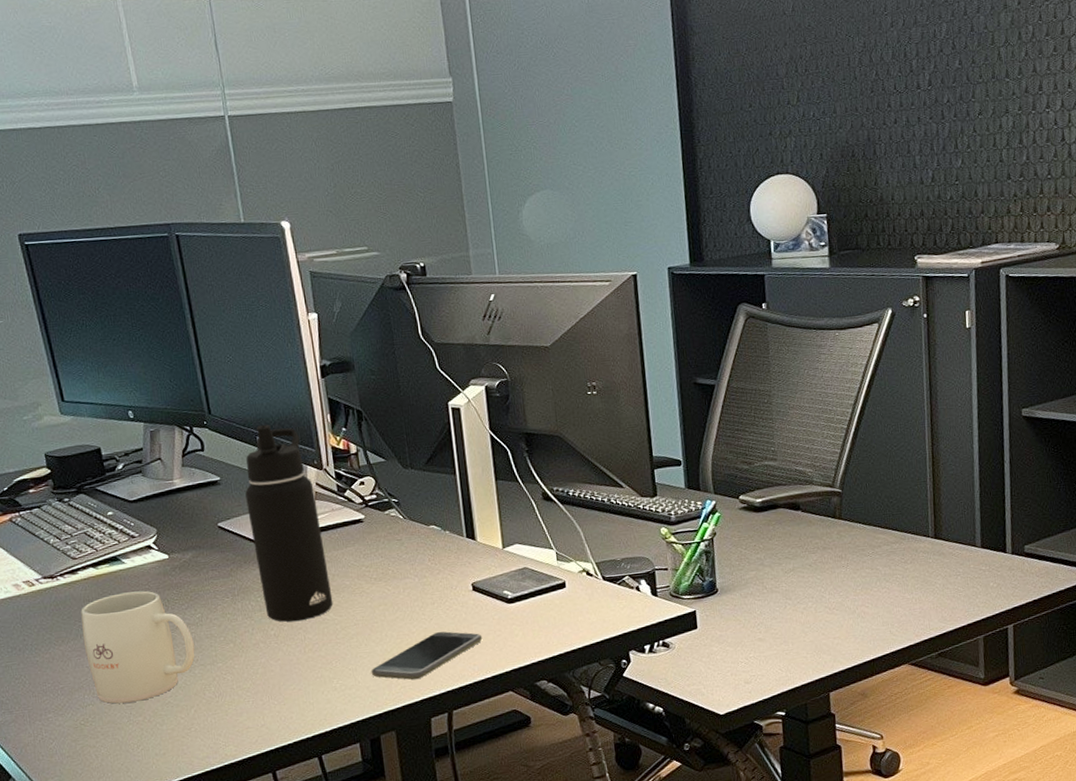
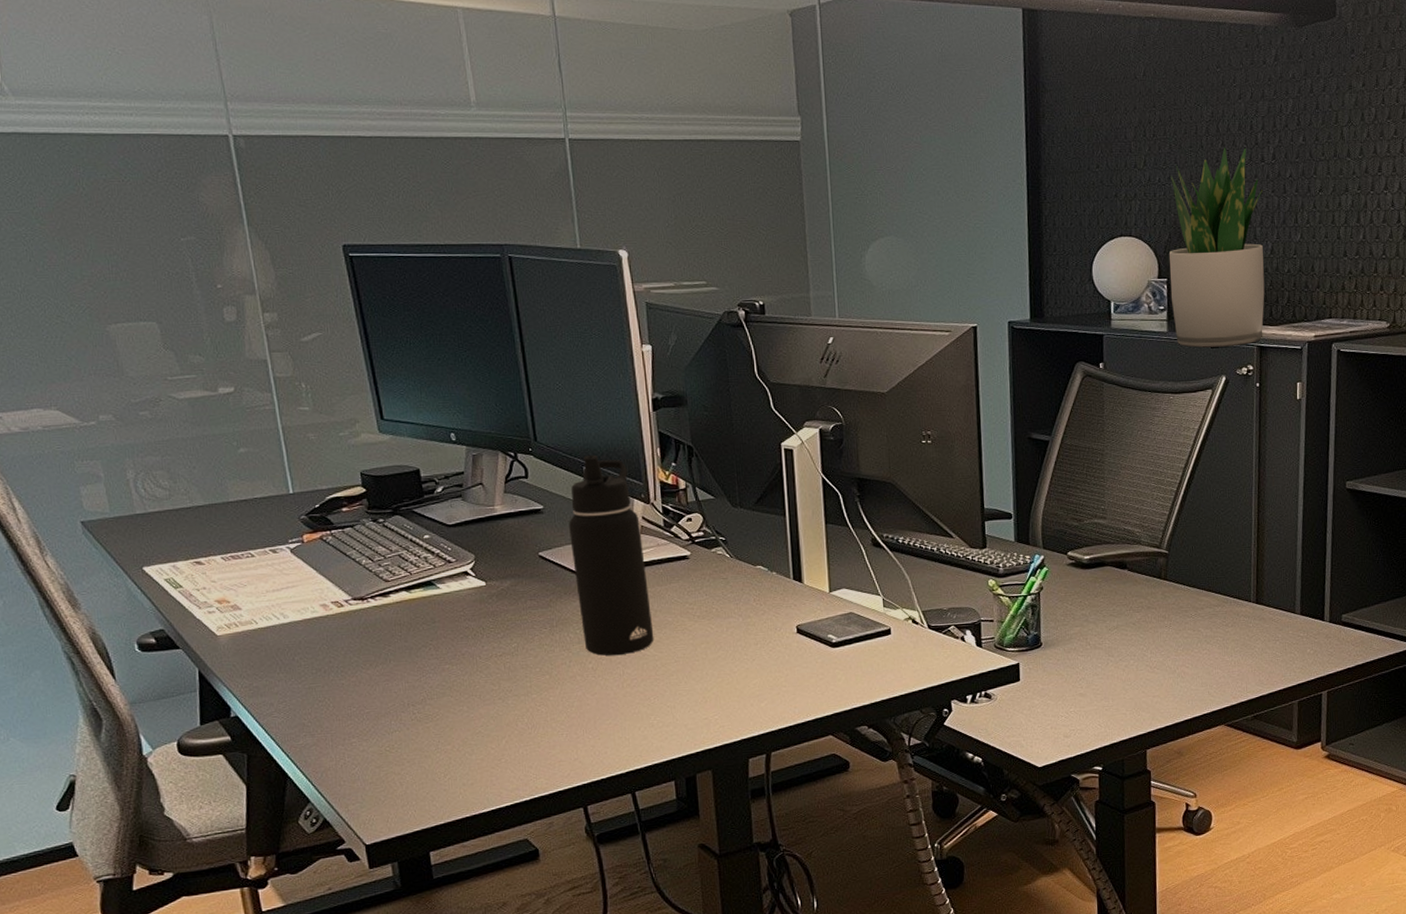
mug: present [81,590,195,704] -> none [391,617,509,731]
smartphone: present [371,631,483,680] -> none [690,673,805,720]
planter: none [825,77,928,283] -> present [1169,147,1265,348]

